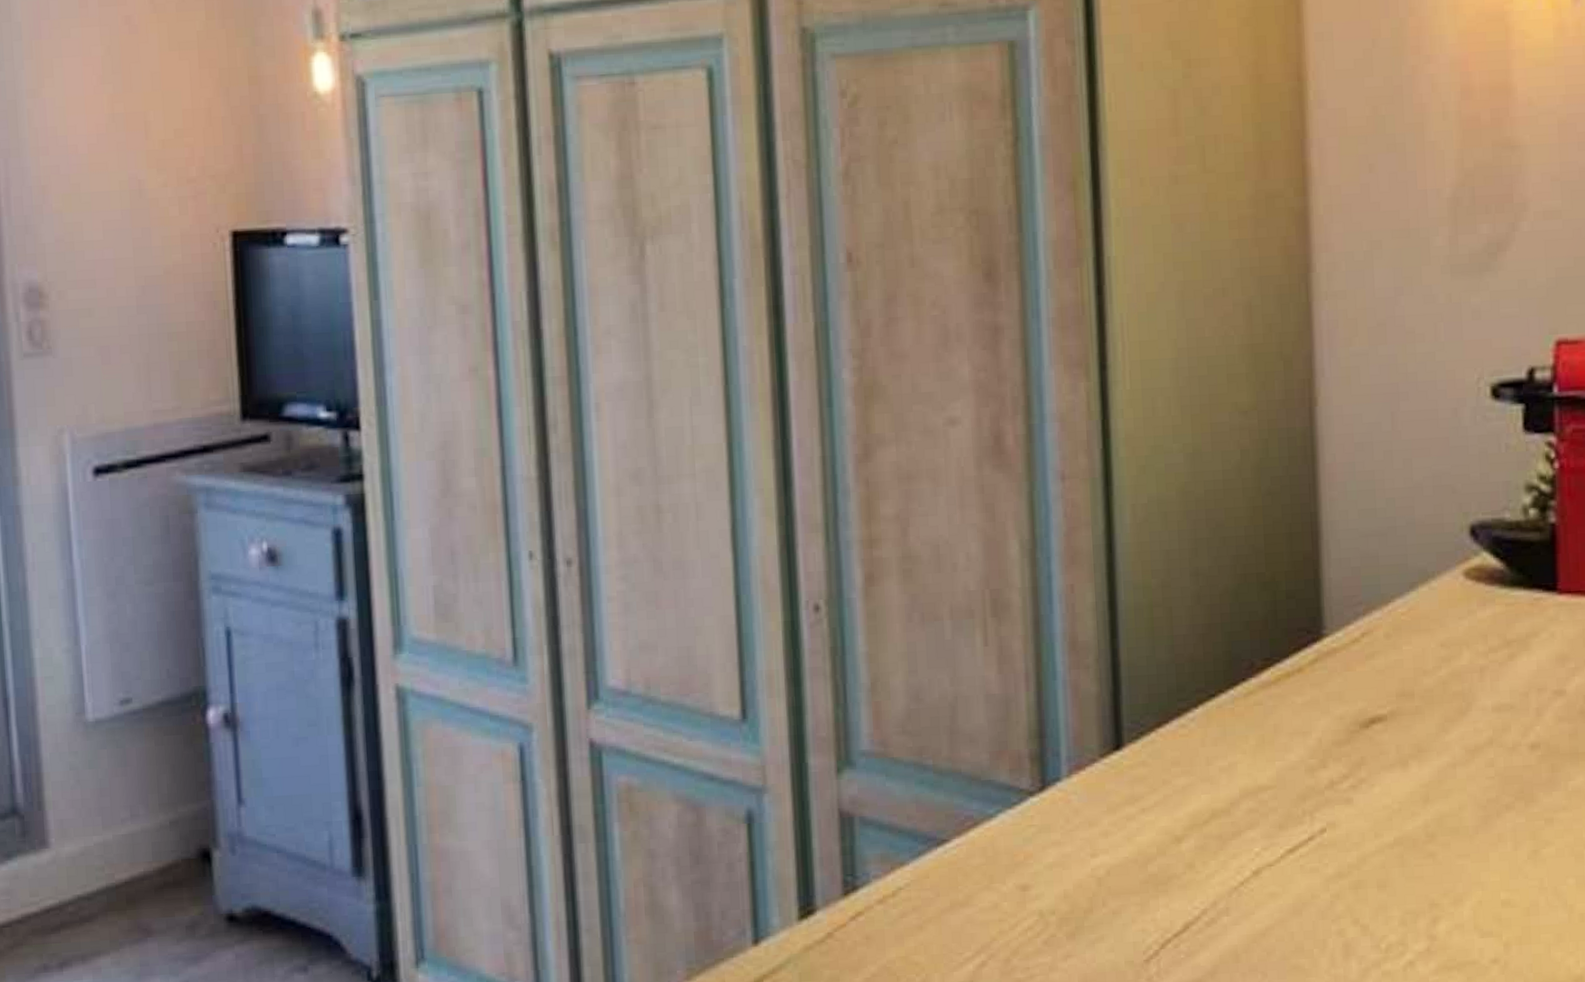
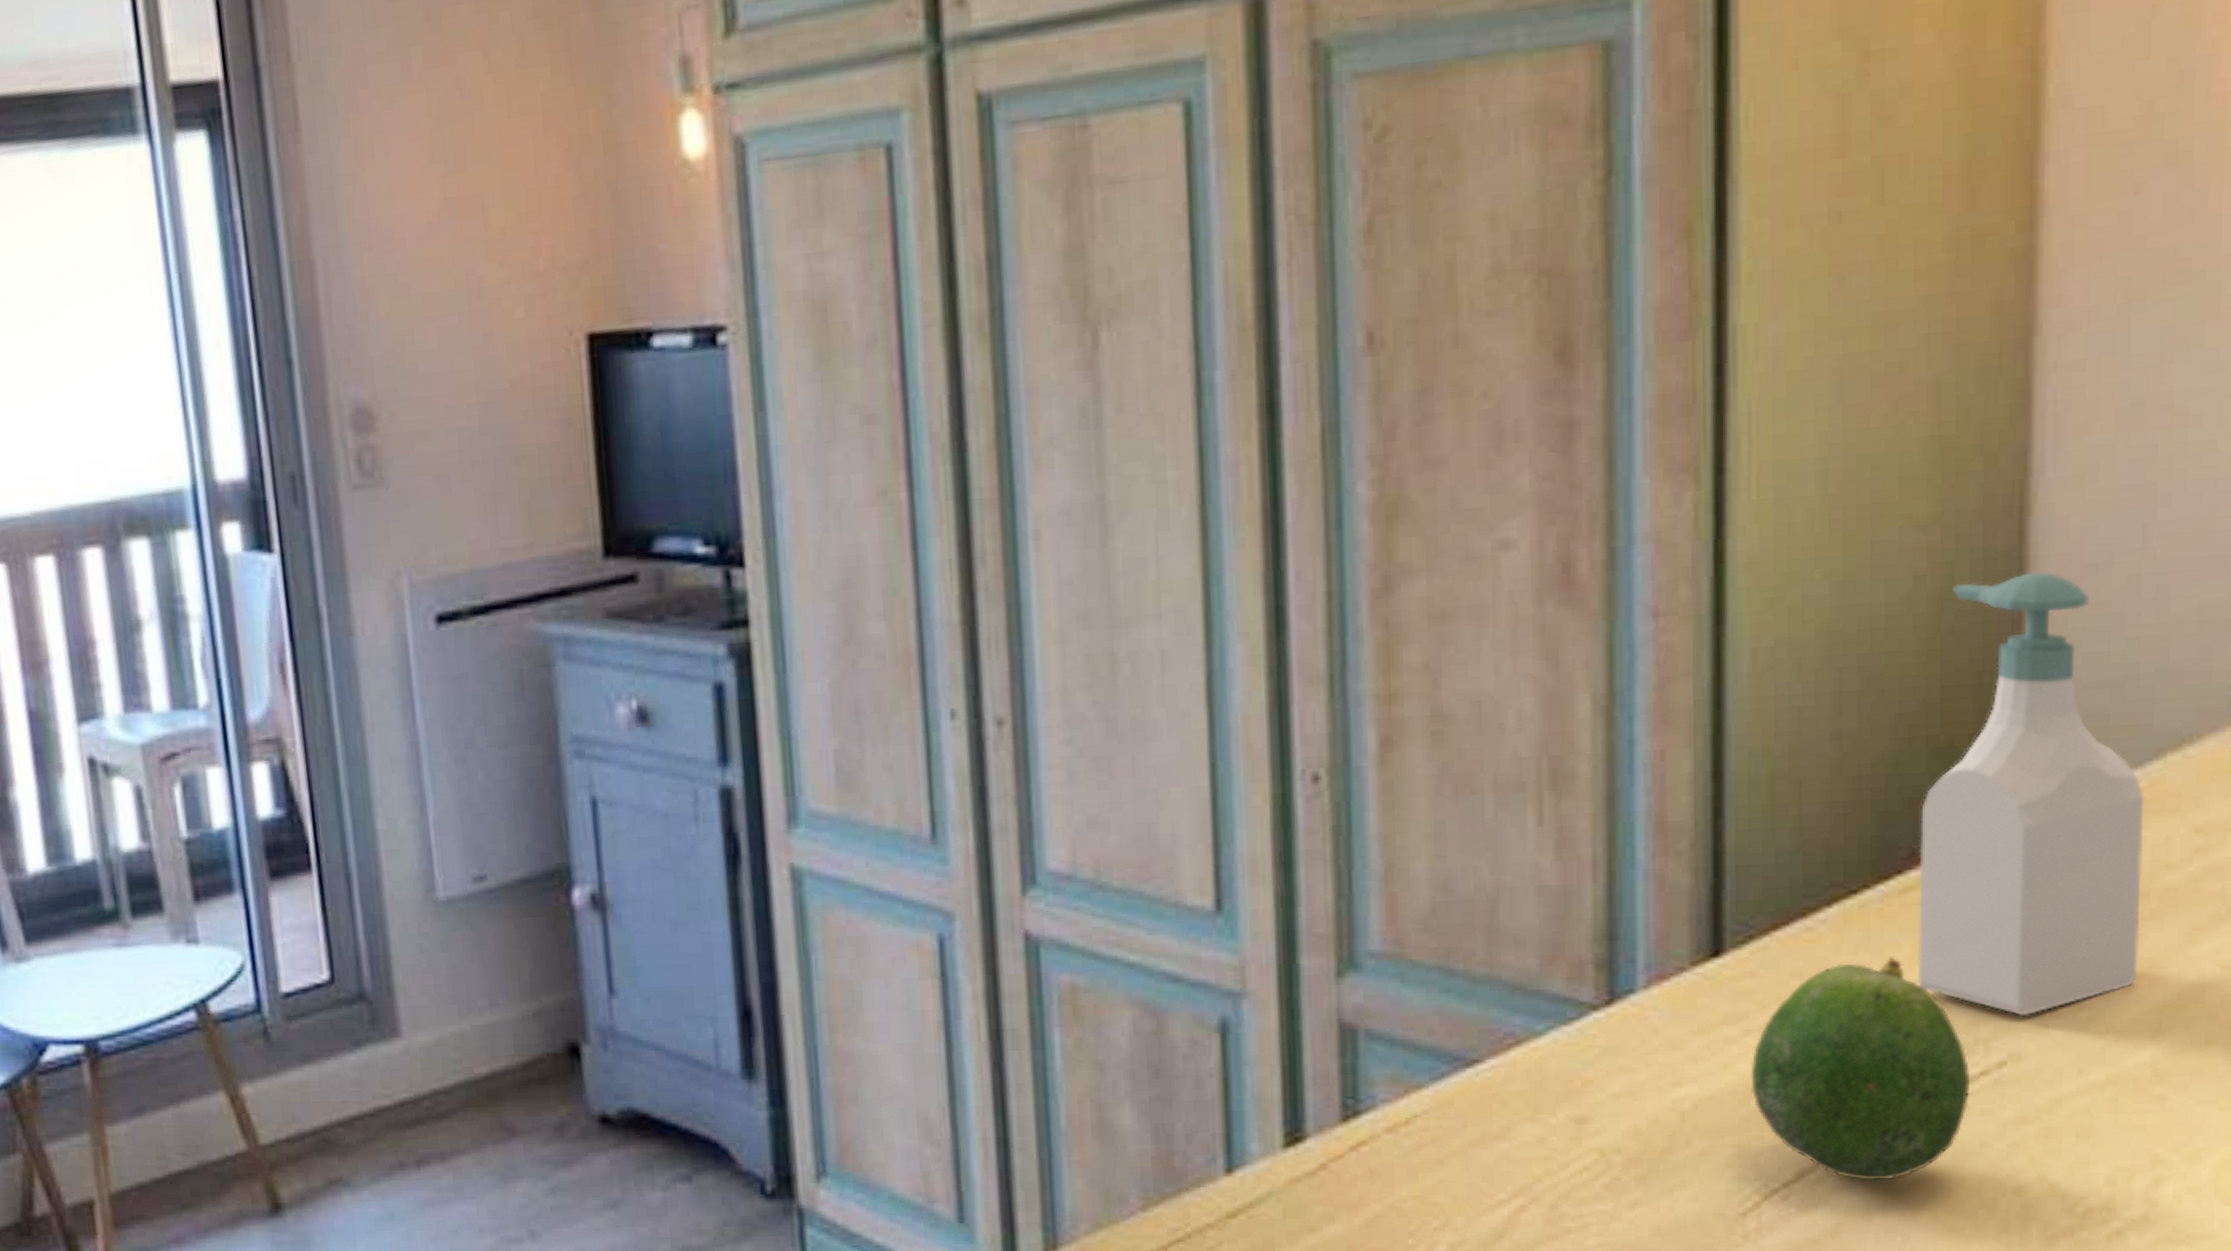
fruit: none [1146,747,1303,930] -> present [1750,957,1971,1181]
soap bottle: none [1256,448,1411,793] -> present [1917,572,2145,1017]

